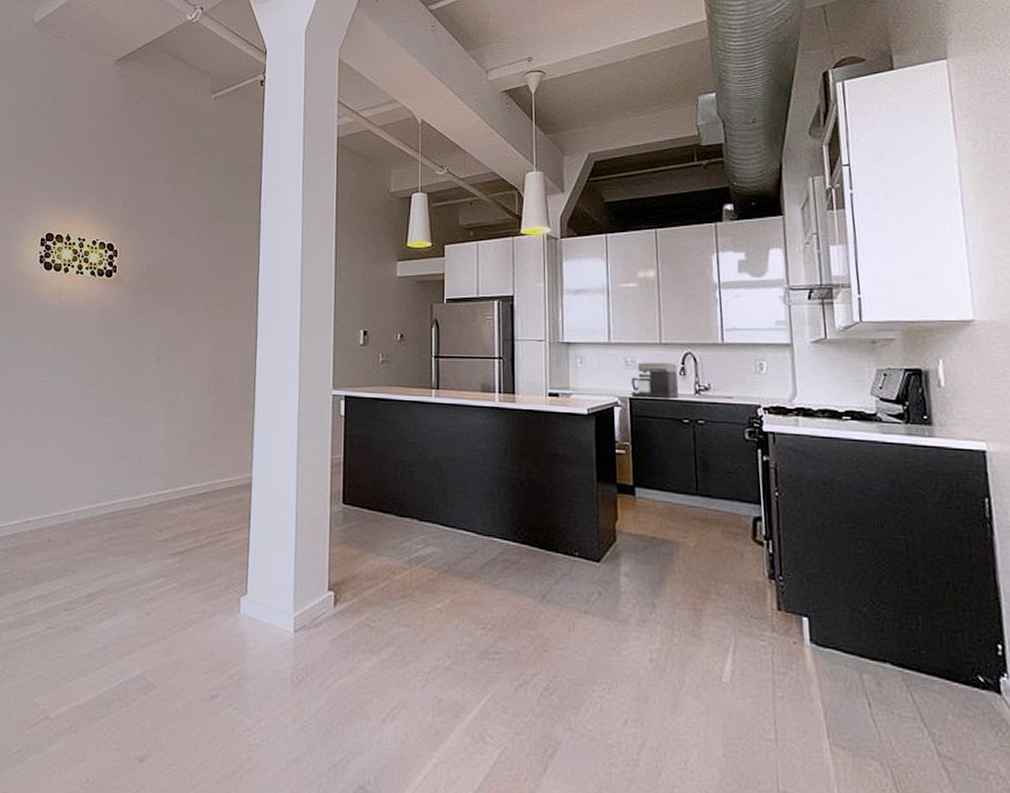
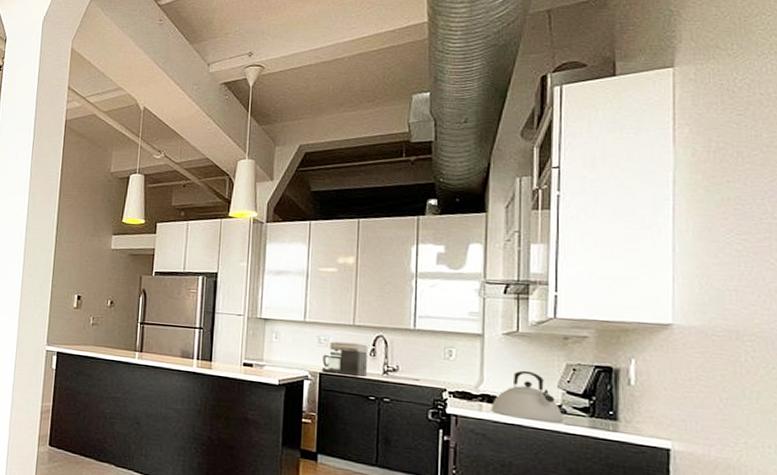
kettle: none [807,379,880,434] -> present [490,370,563,425]

